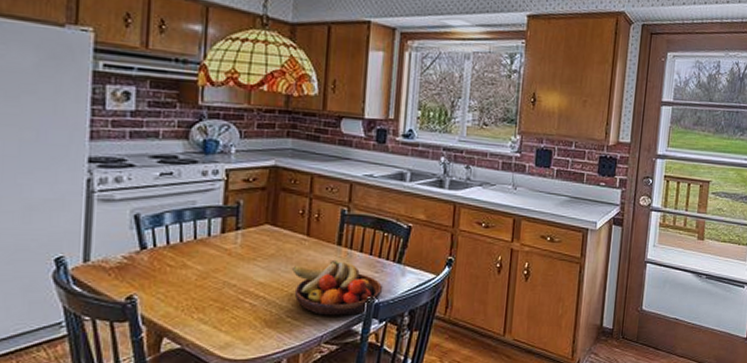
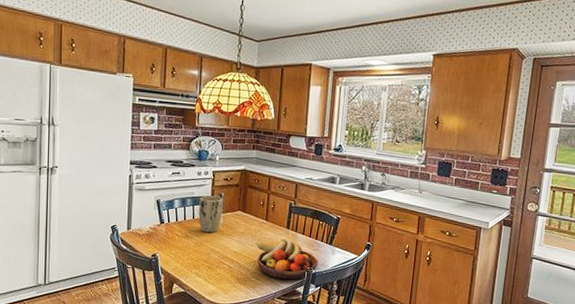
plant pot: none [203,205,242,259] -> present [198,196,223,233]

